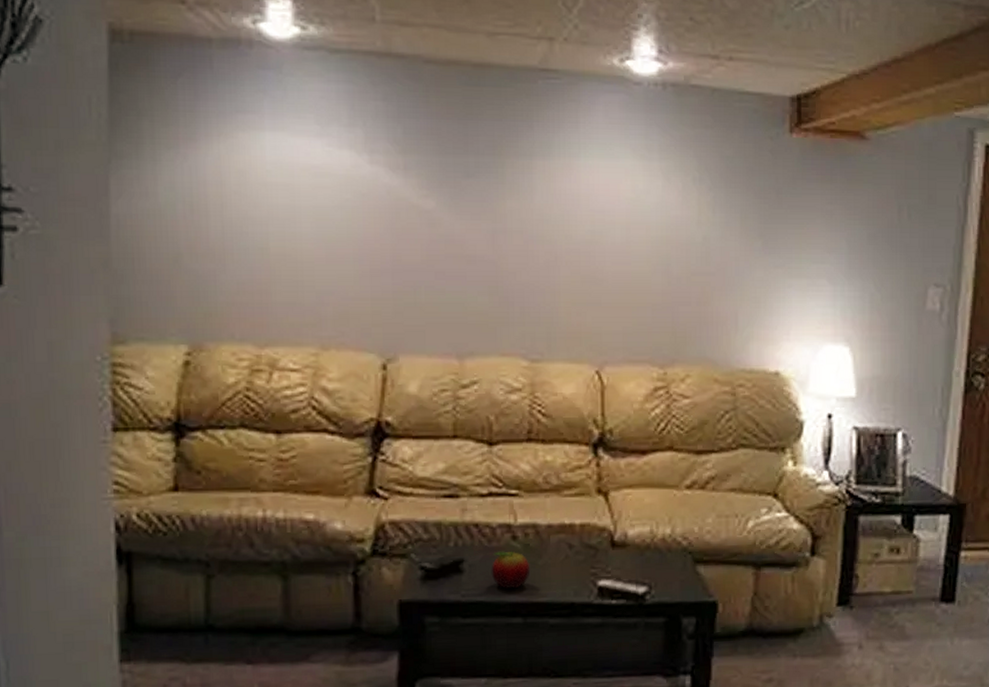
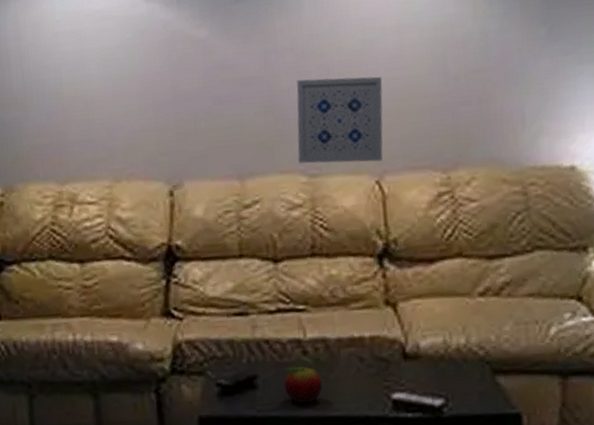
wall art: none [520,263,609,352] -> present [296,76,383,164]

